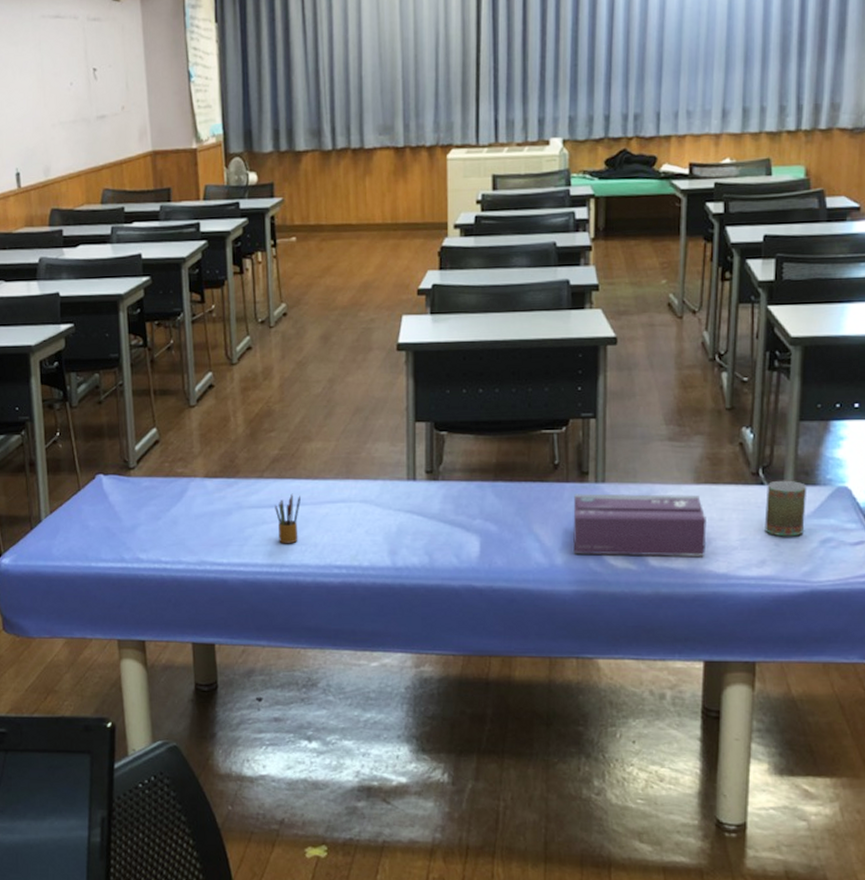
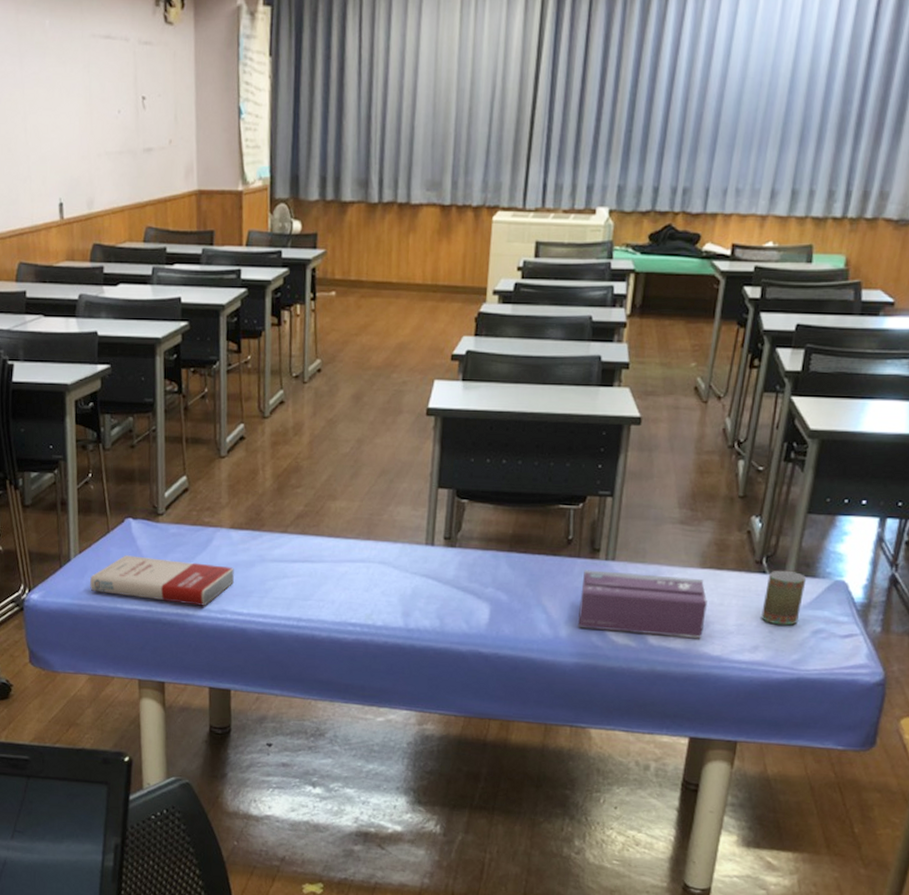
book: none [63,512,211,559] -> present [90,555,234,606]
pencil box: present [275,493,300,544] -> none [296,550,322,599]

